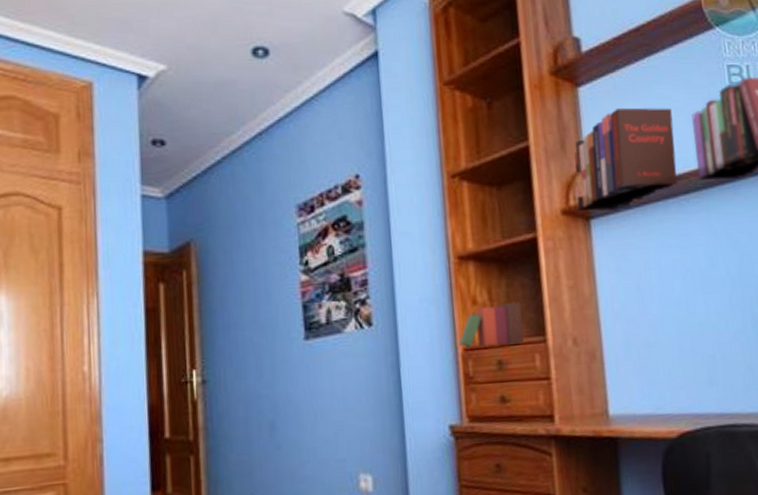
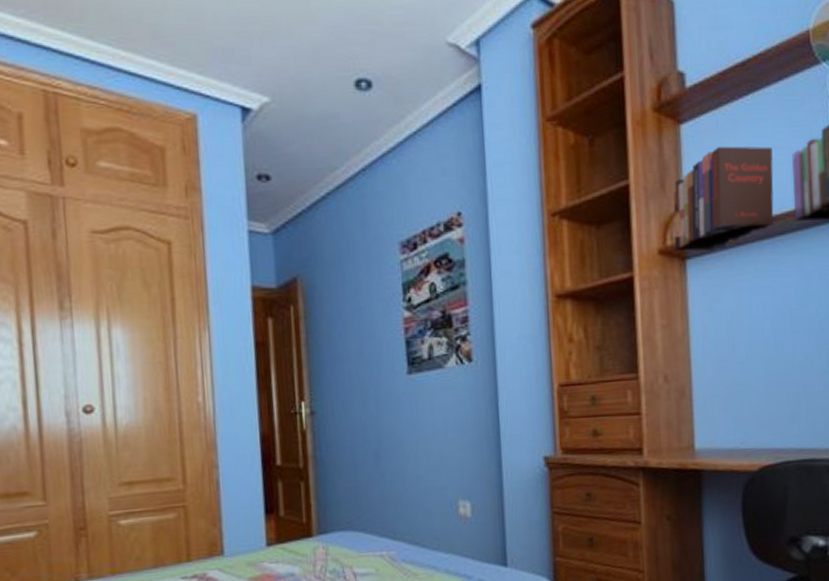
books: present [458,301,524,348] -> none [554,339,617,384]

